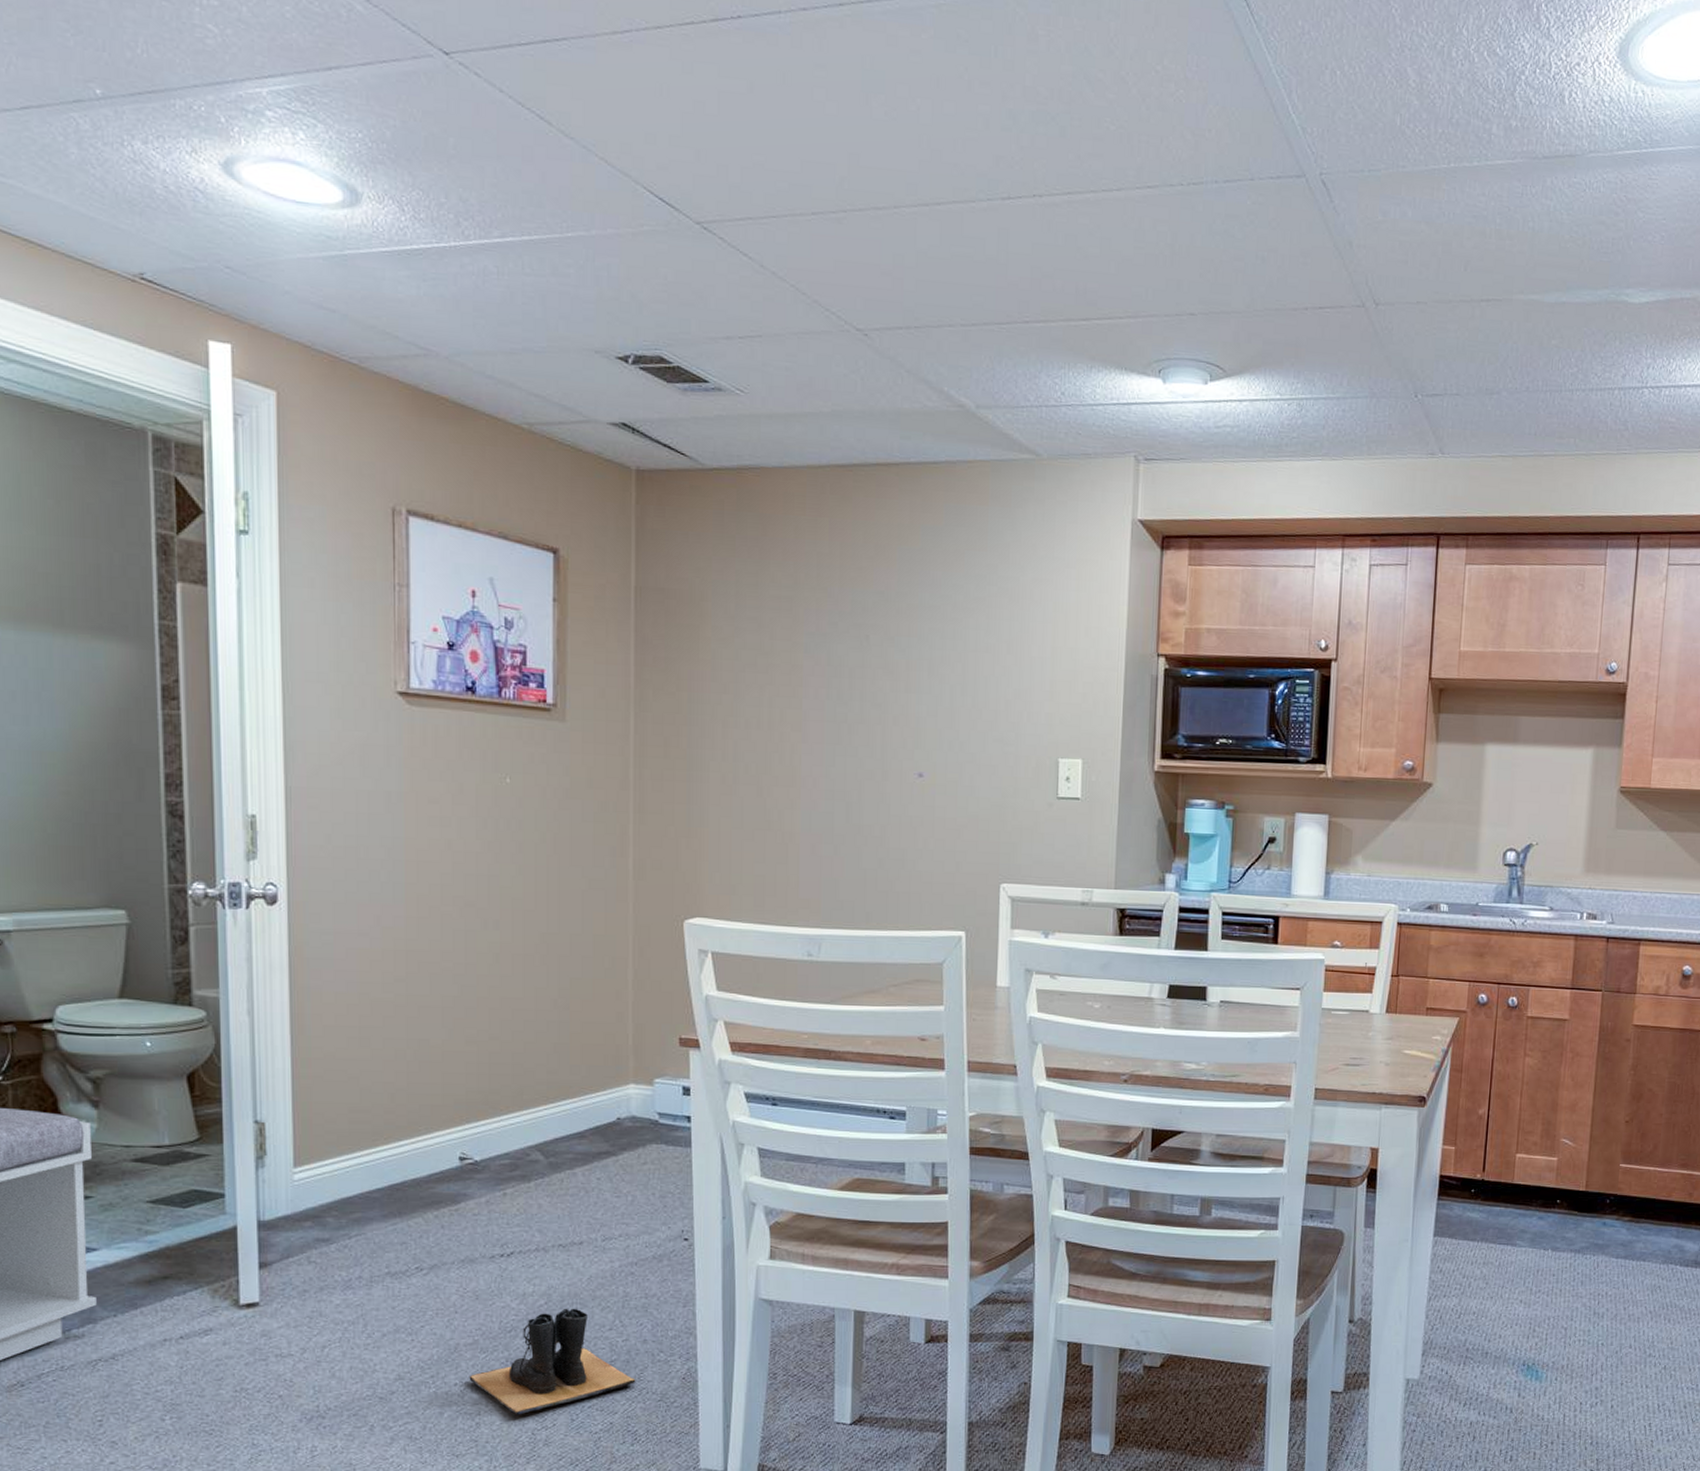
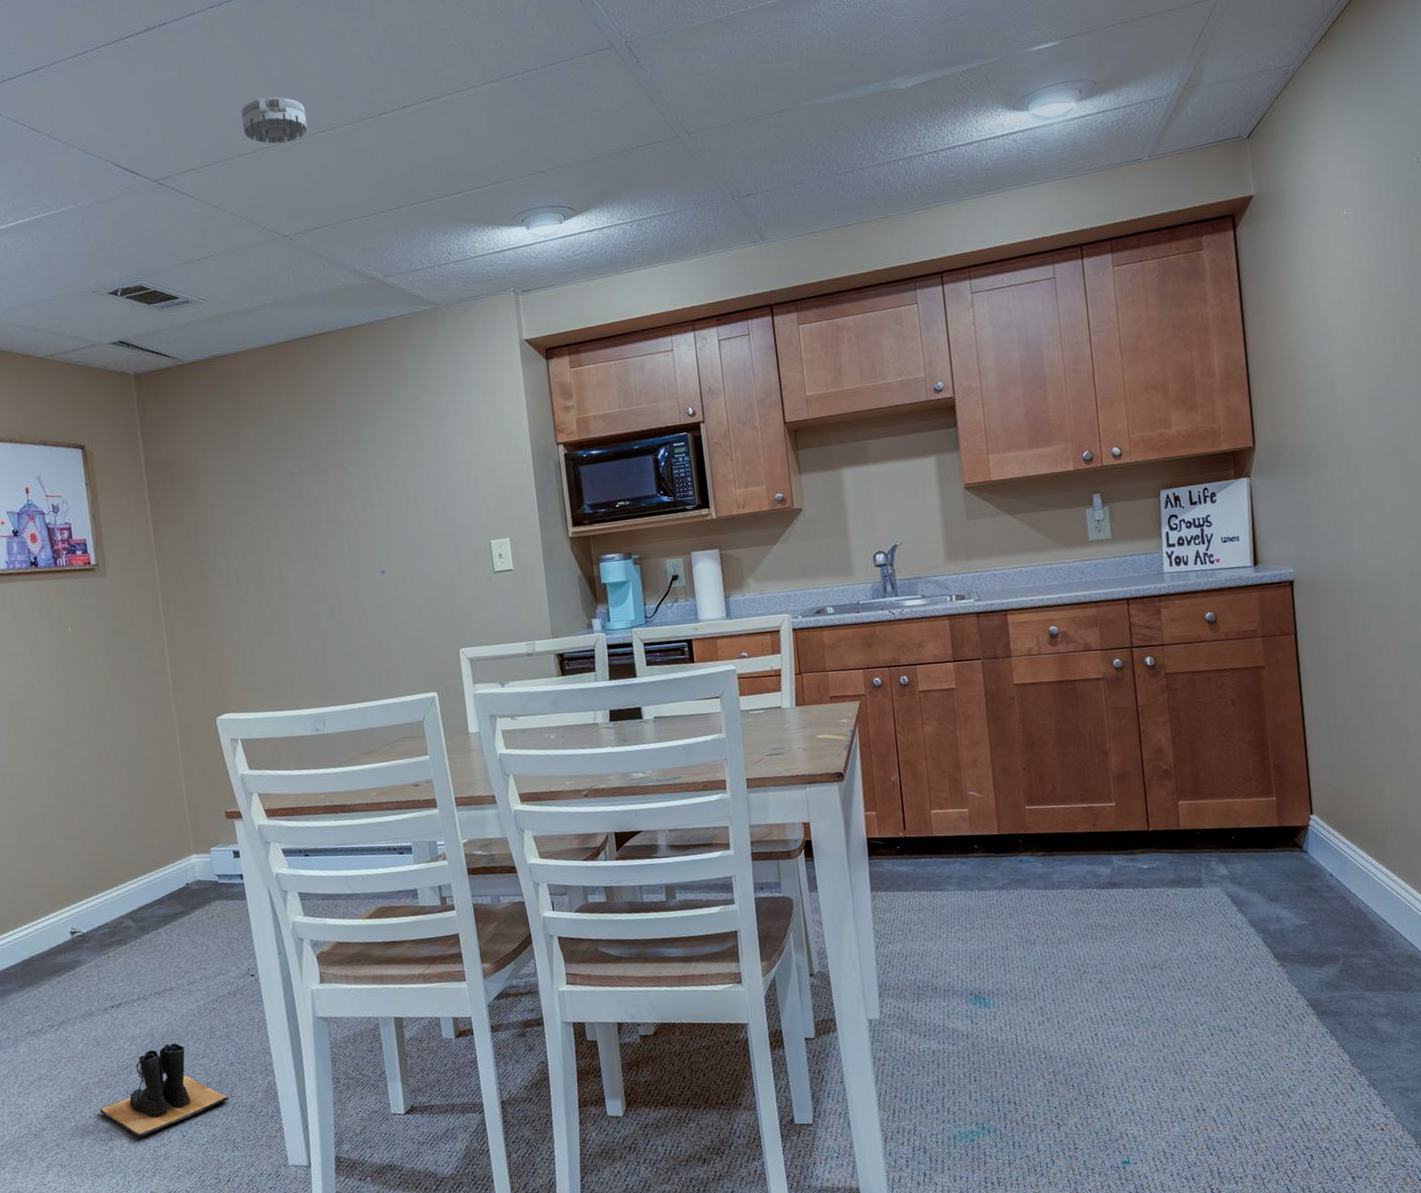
smoke detector: none [824,142,908,209] -> present [241,96,308,144]

